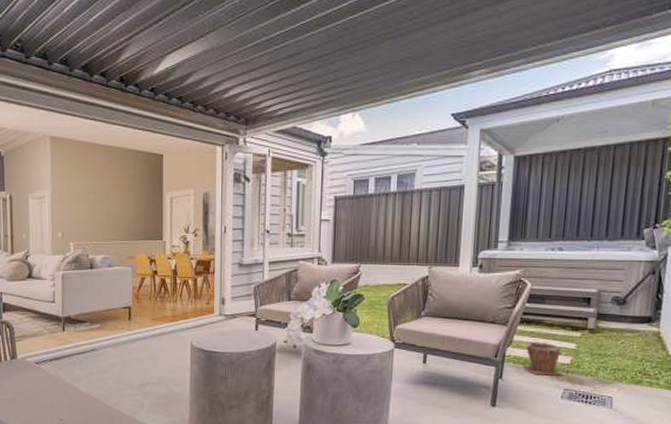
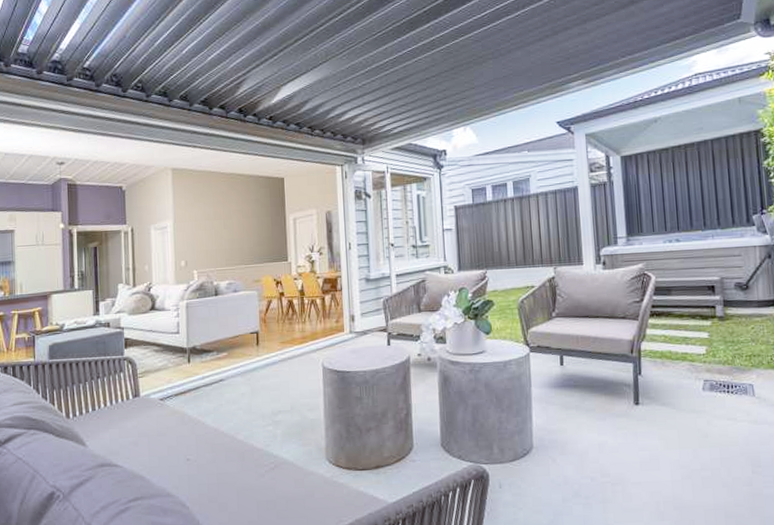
plant pot: present [523,341,562,376] -> none [659,333,700,367]

